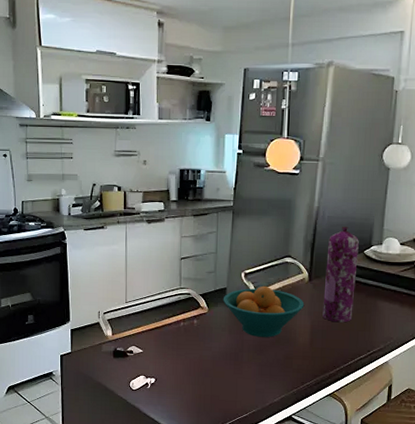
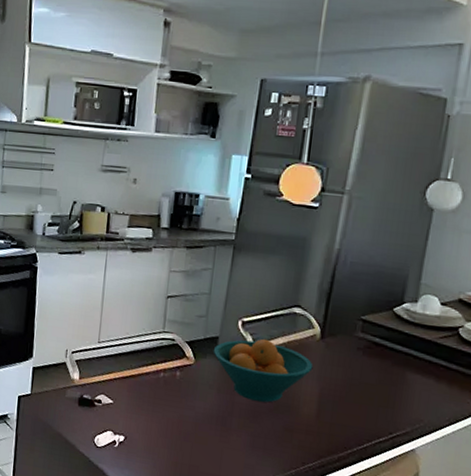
gas cylinder: present [322,227,359,323] -> none [335,276,388,395]

